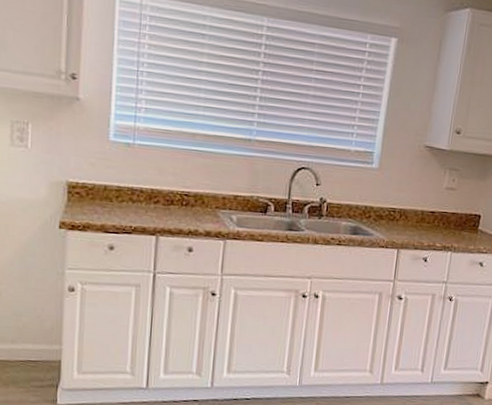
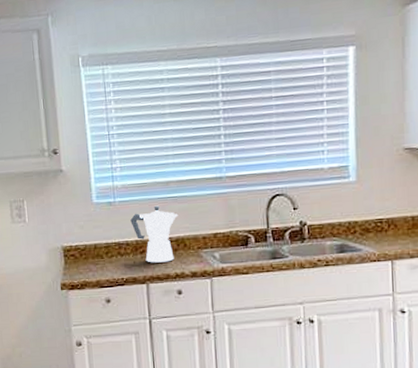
moka pot: none [148,156,201,217] -> present [130,205,179,263]

